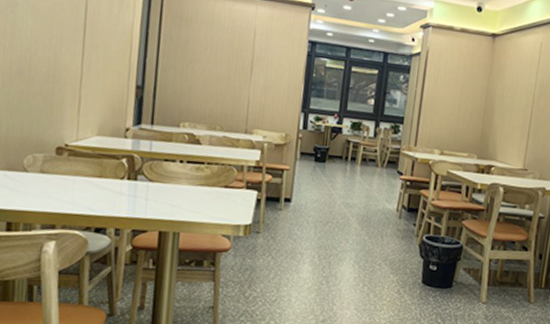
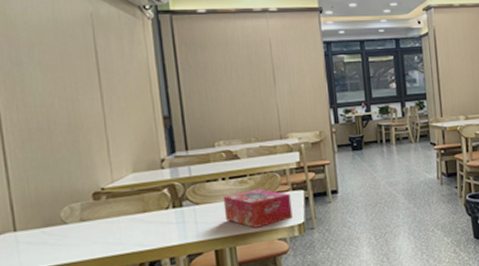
tissue box: none [175,178,244,219] -> present [223,188,293,228]

